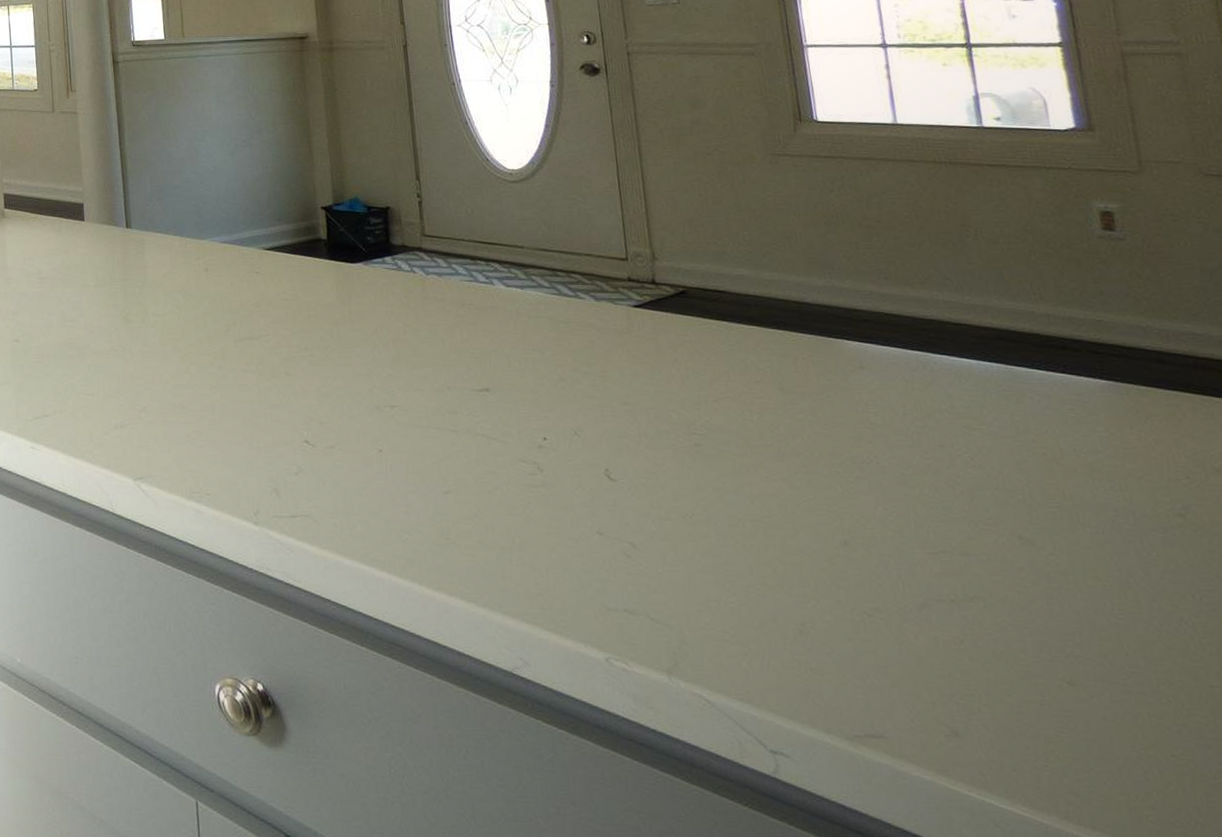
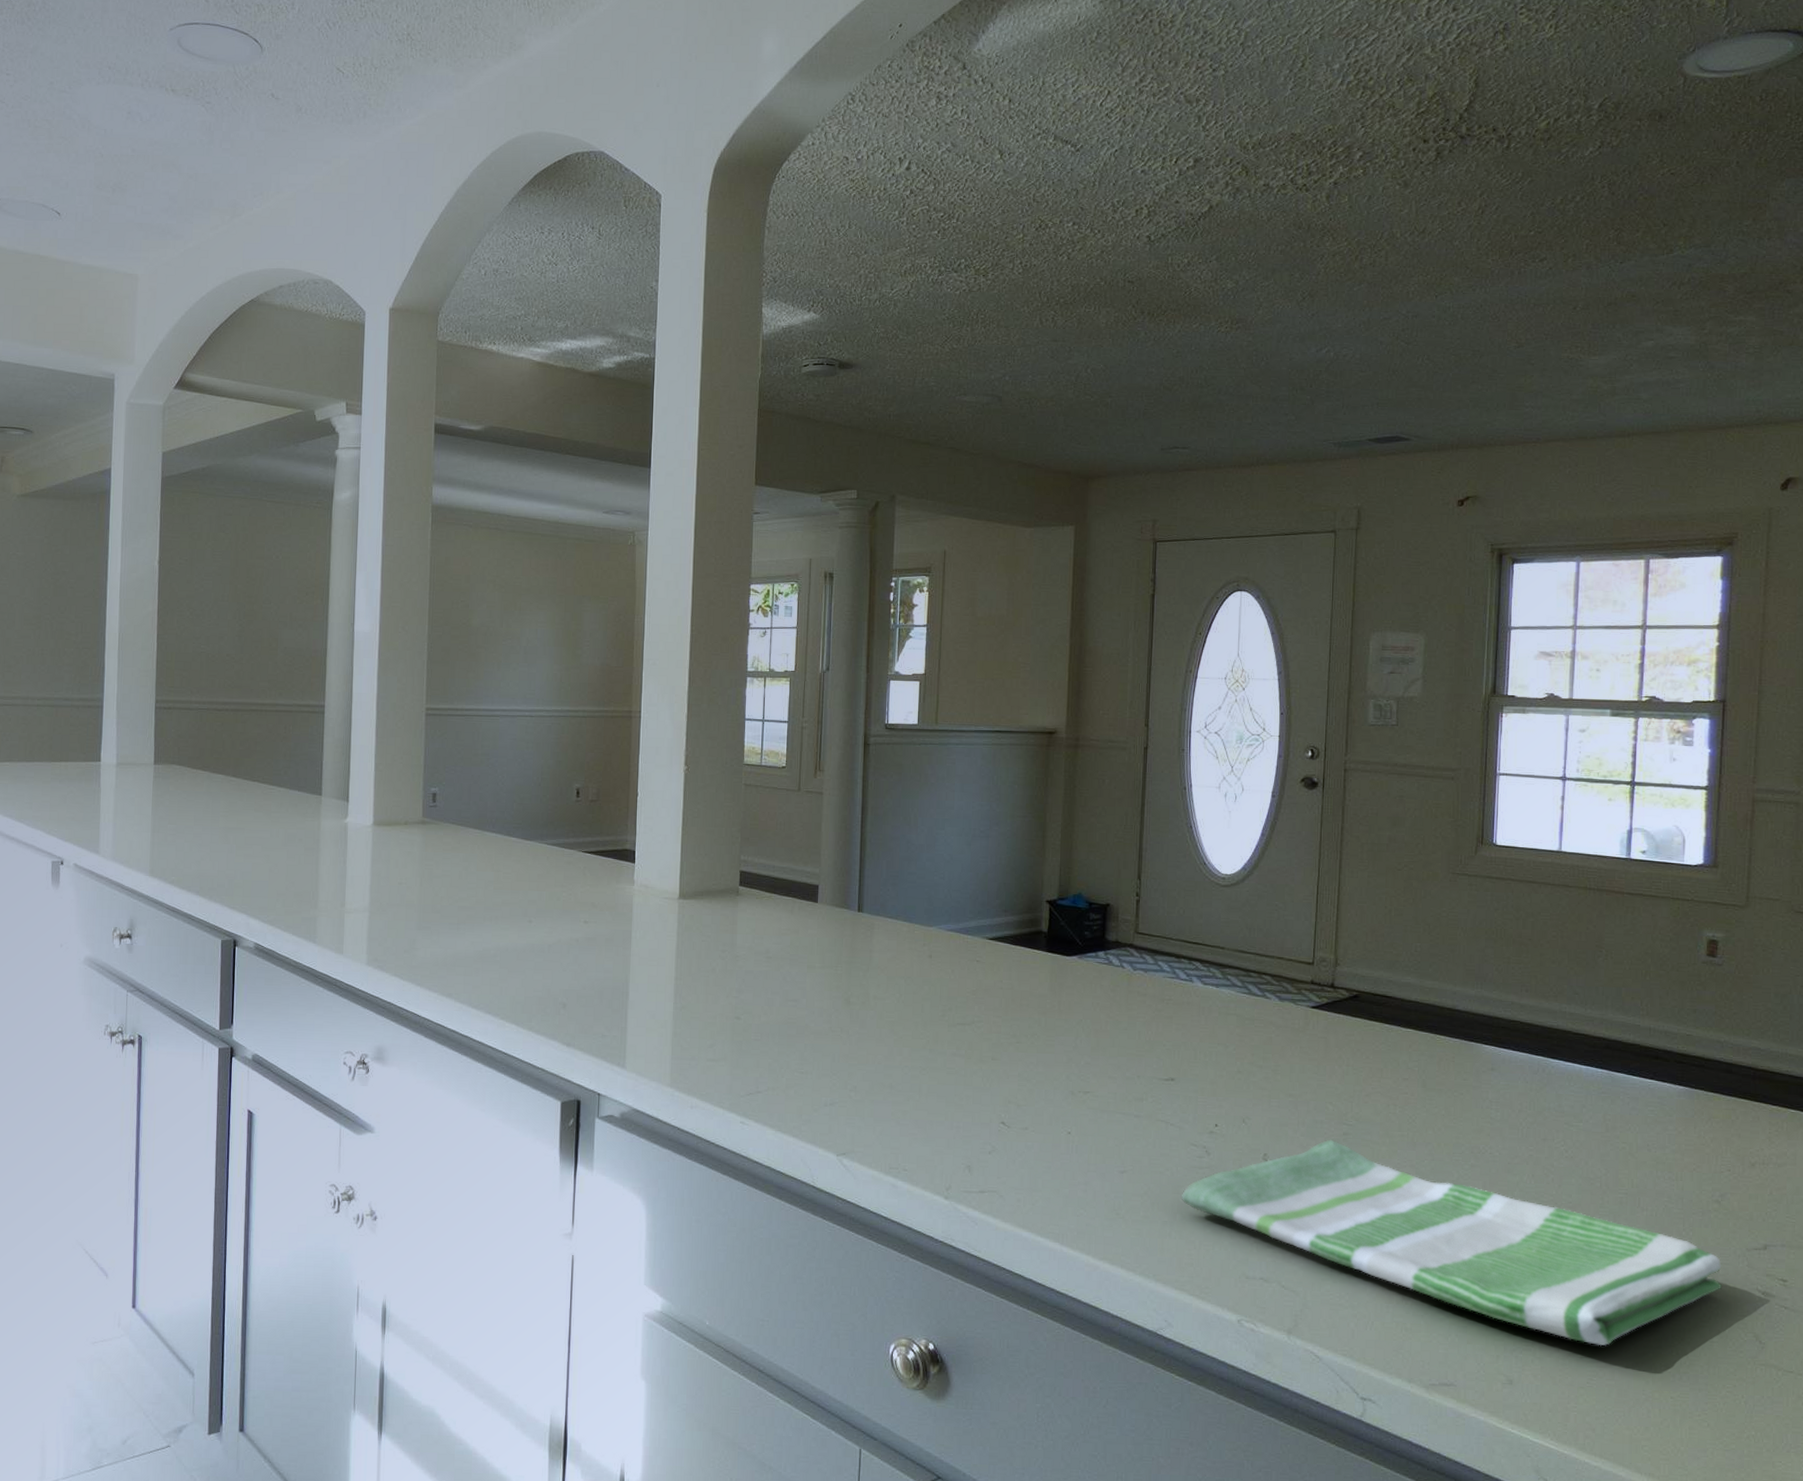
dish towel: none [517,451,1210,691] -> present [1182,1139,1722,1347]

